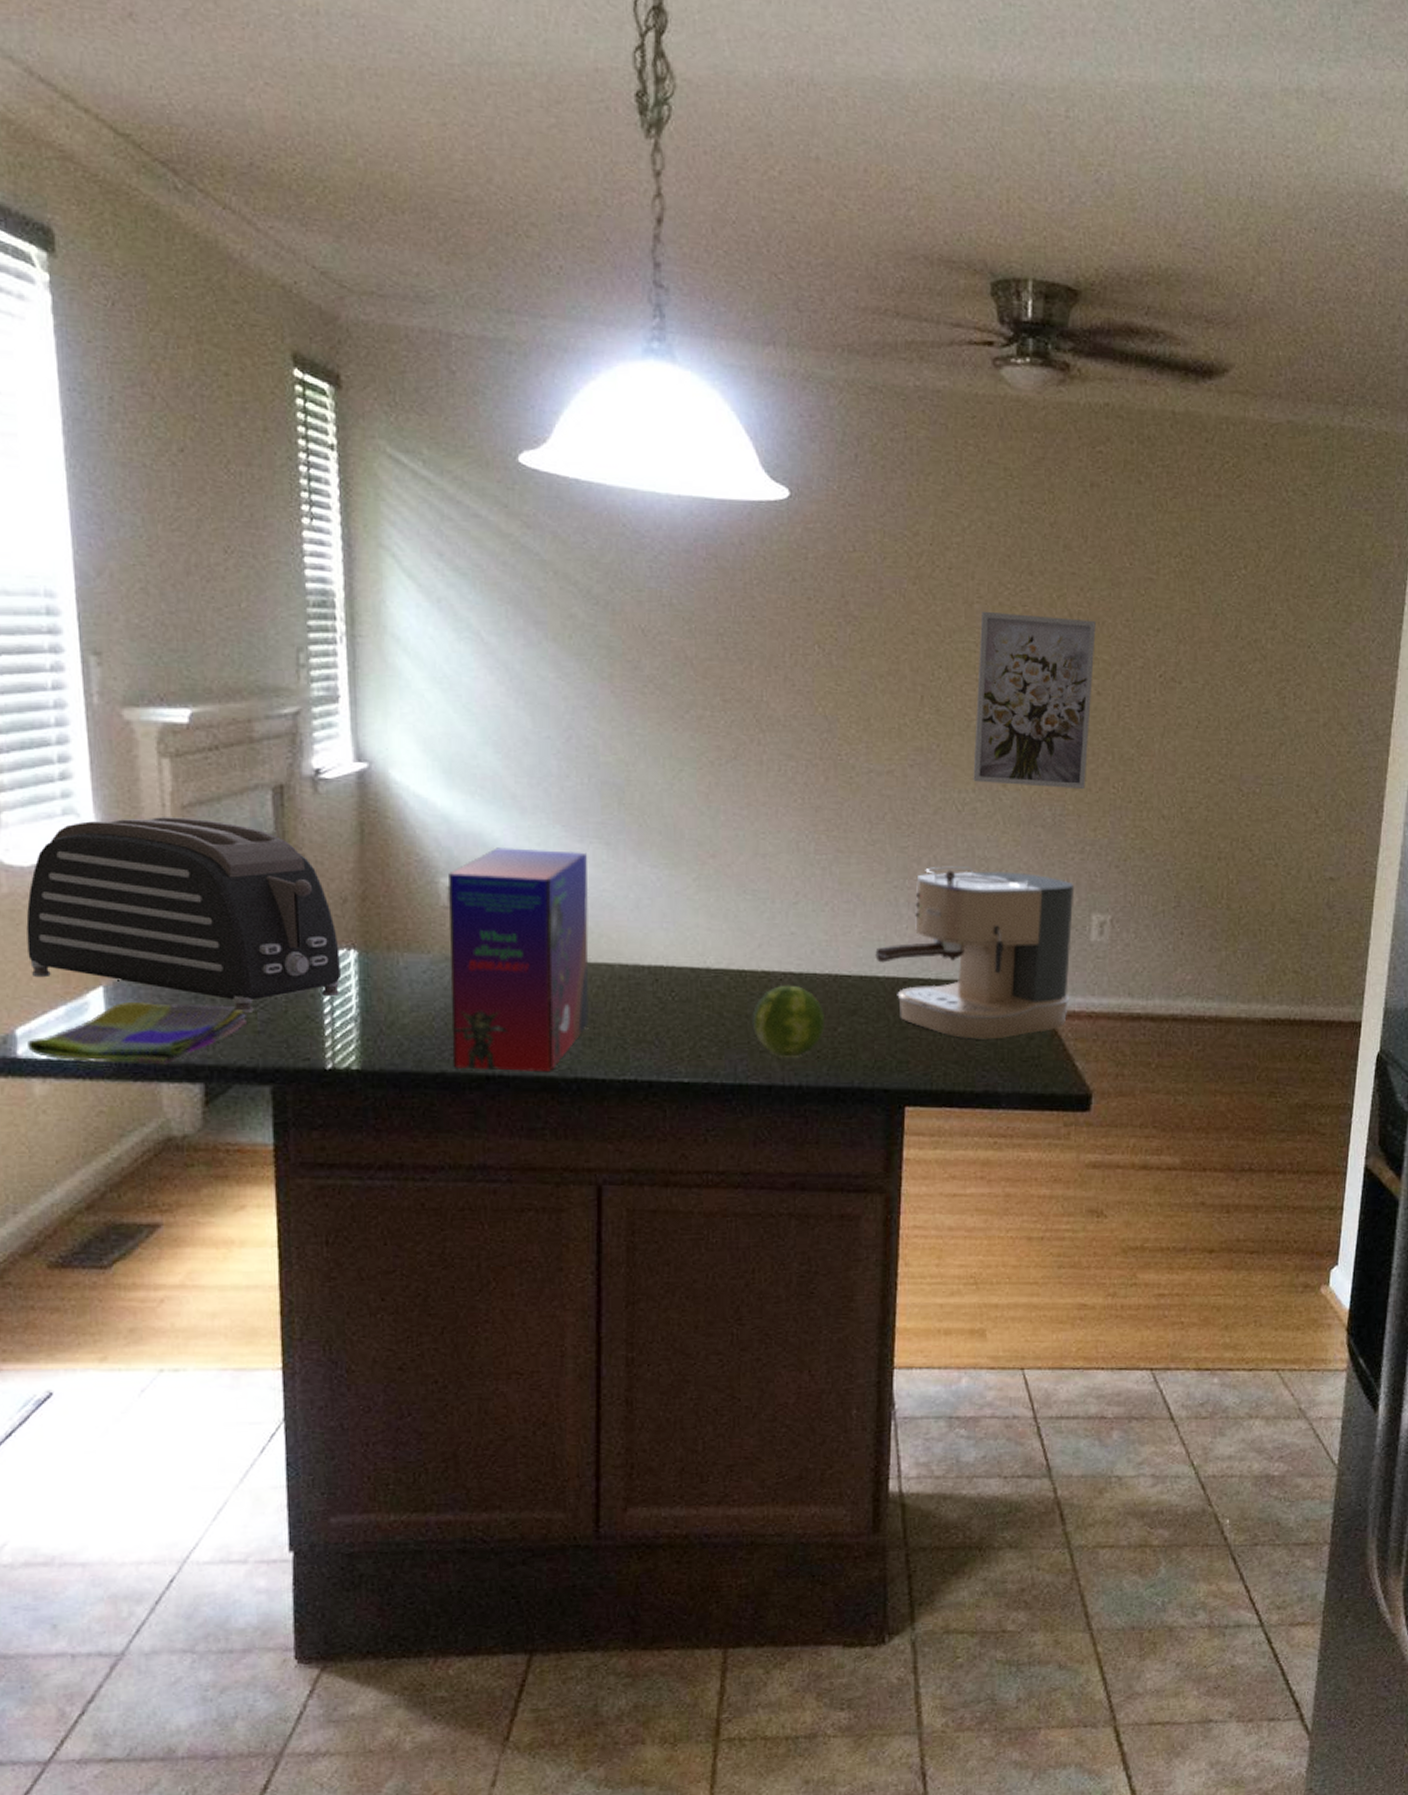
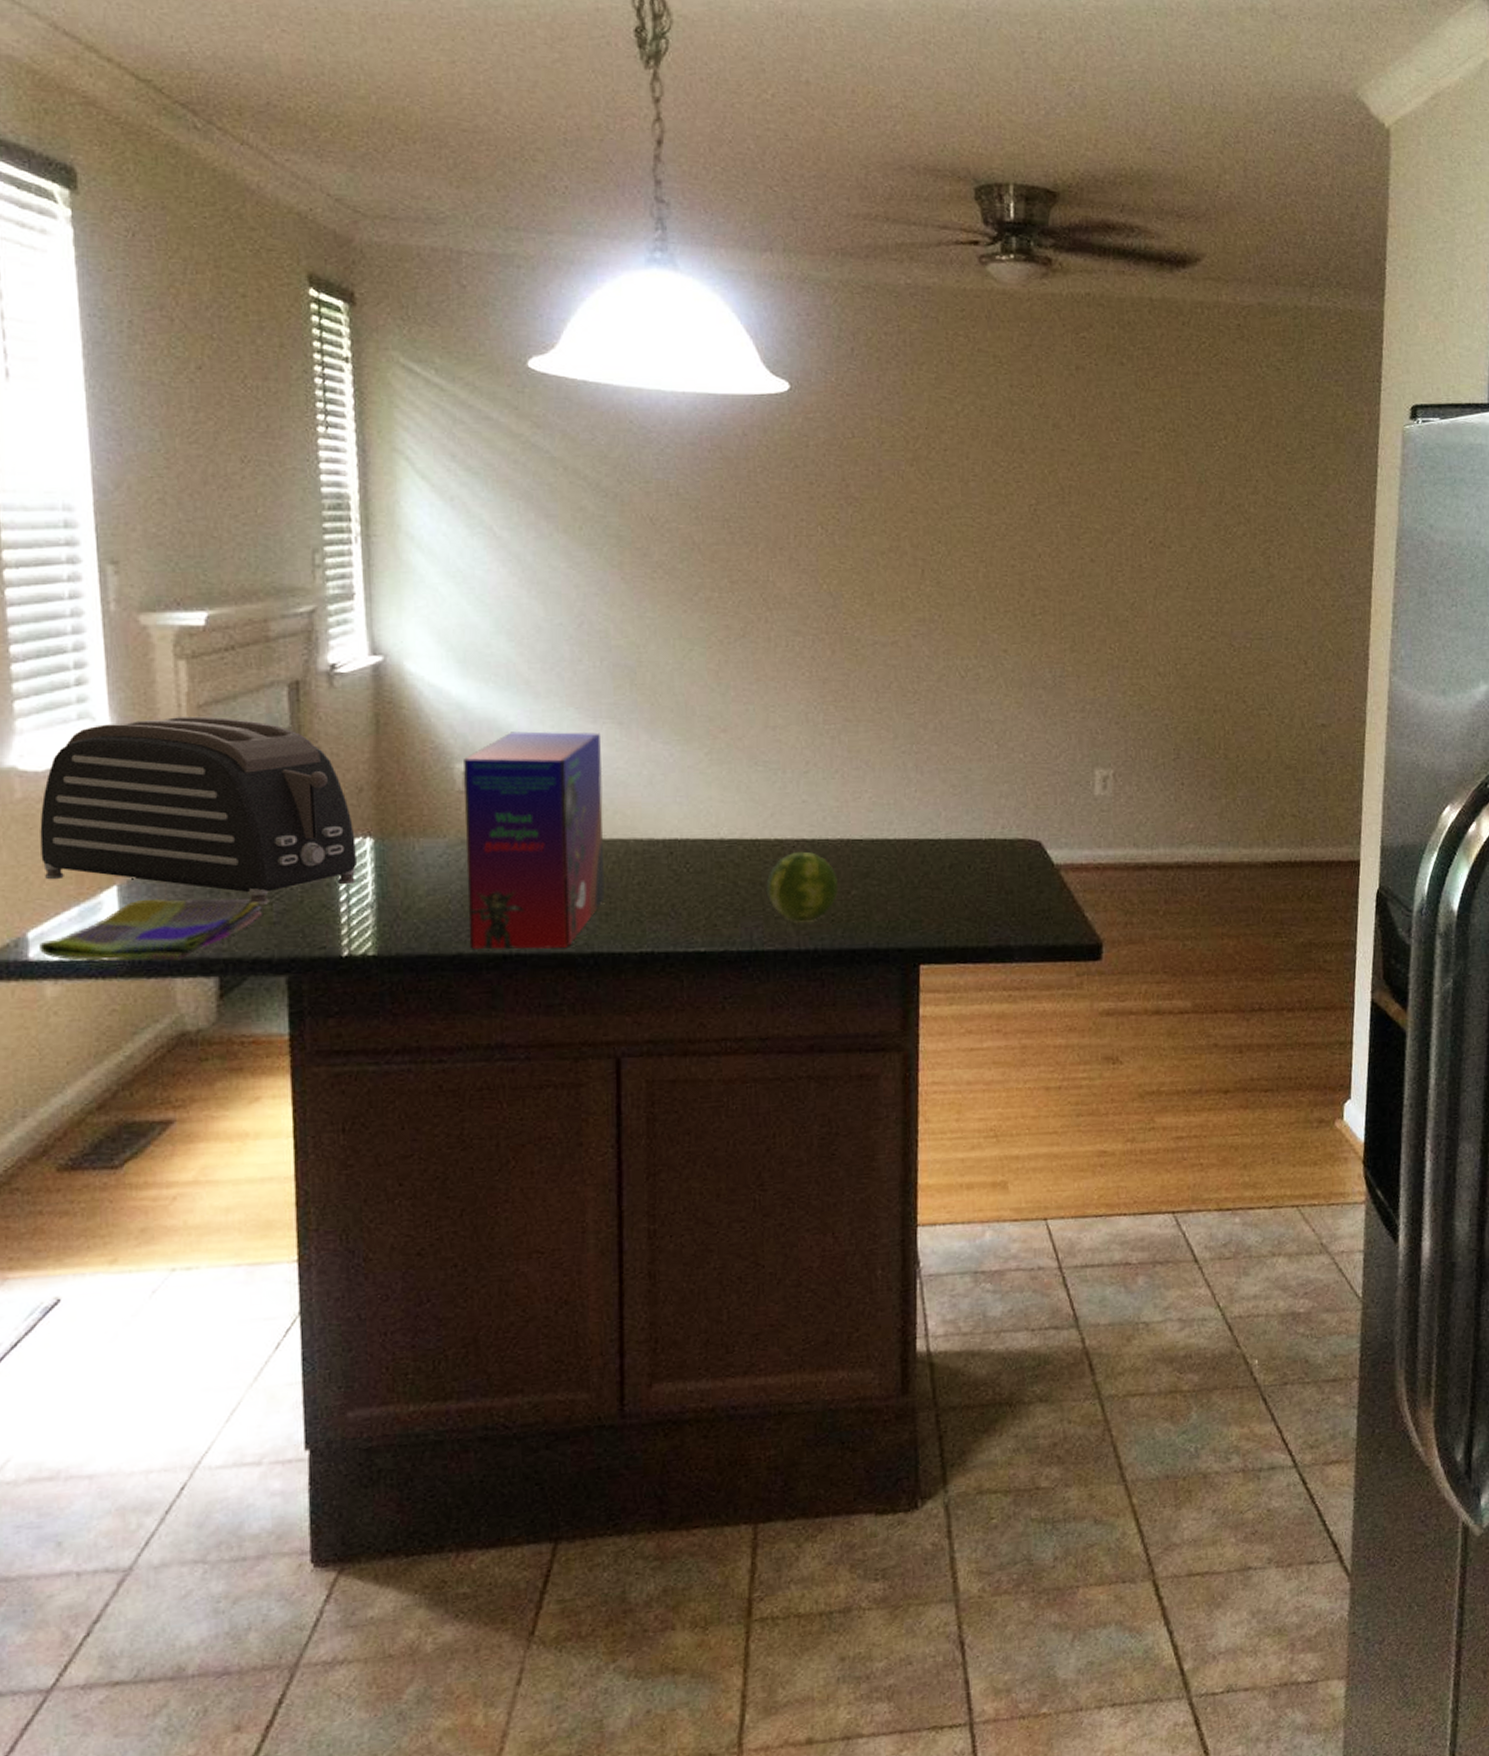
coffee maker: present [875,866,1075,1039] -> none [886,729,1077,896]
wall art: present [973,611,1096,790] -> none [974,488,1087,652]

